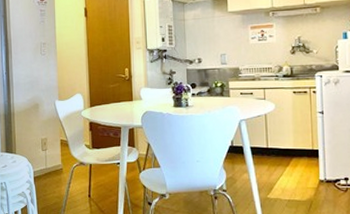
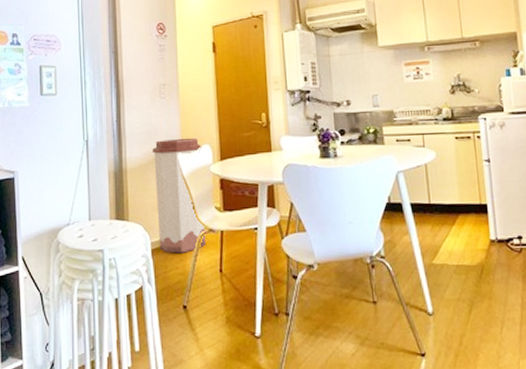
trash can: none [35,88,78,181] -> present [153,138,206,254]

